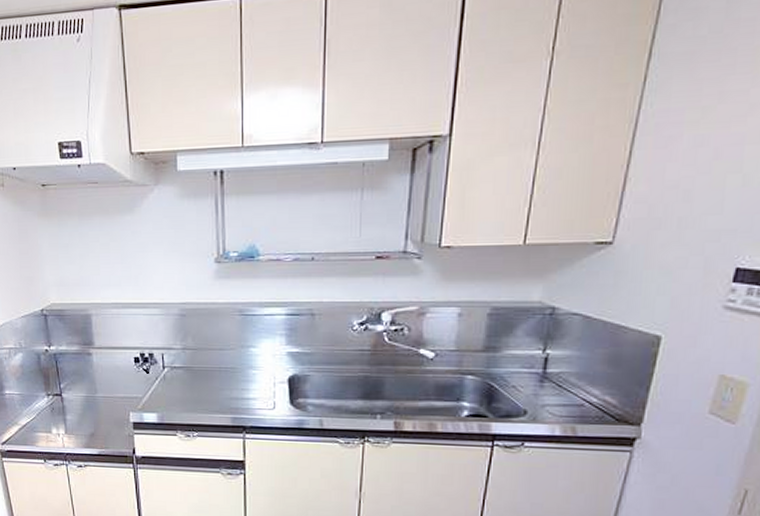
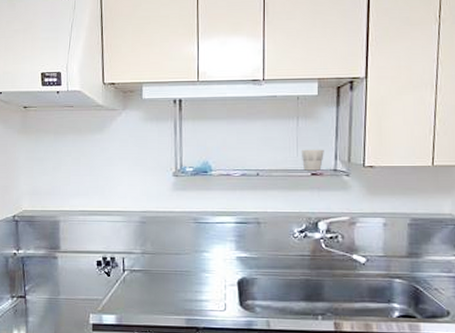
cup: none [364,227,393,253] -> present [301,149,324,171]

